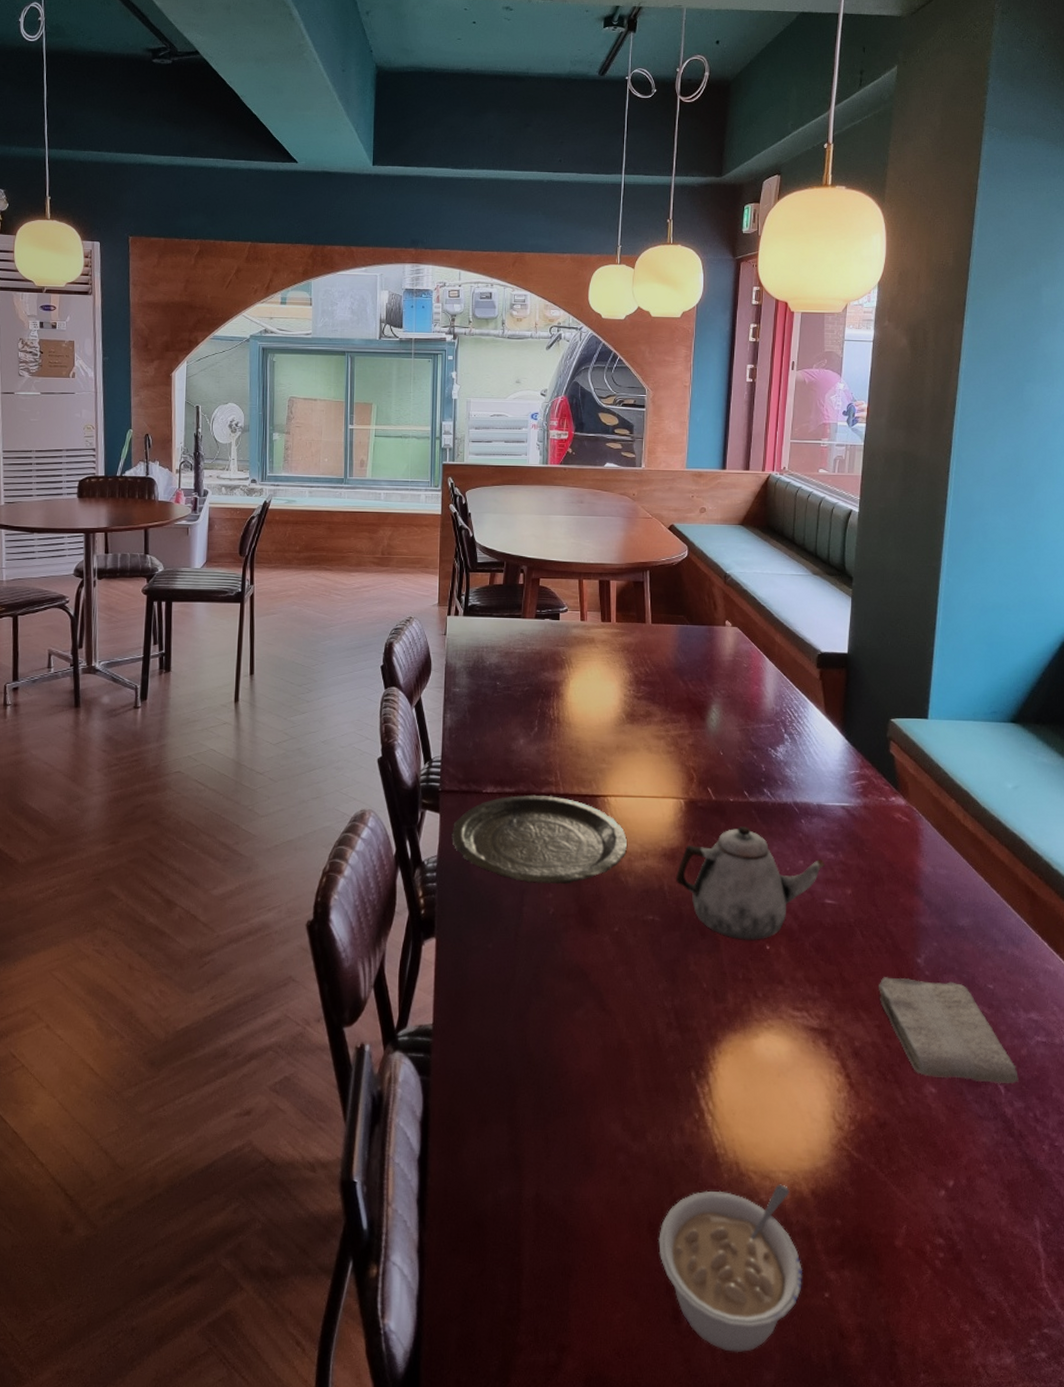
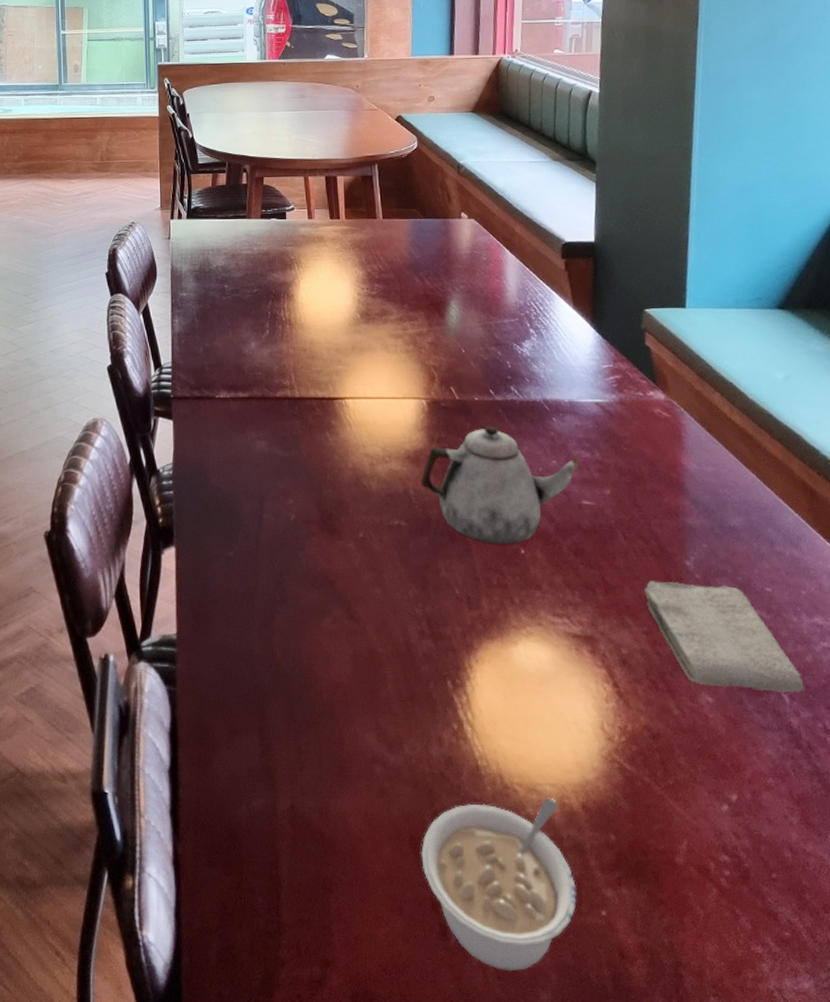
plate: present [452,794,628,885] -> none [186,399,369,490]

